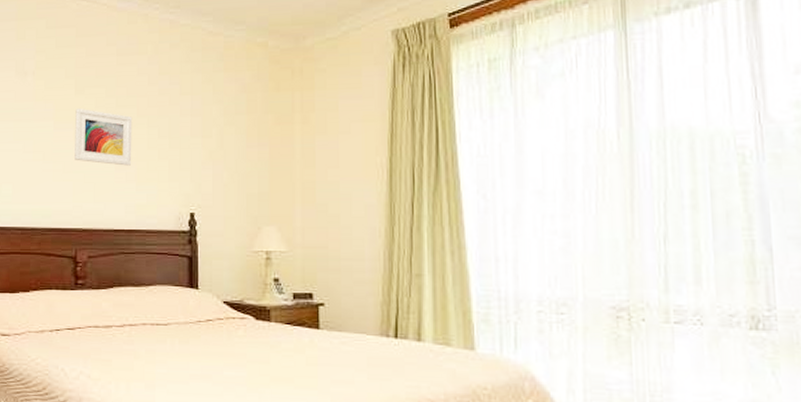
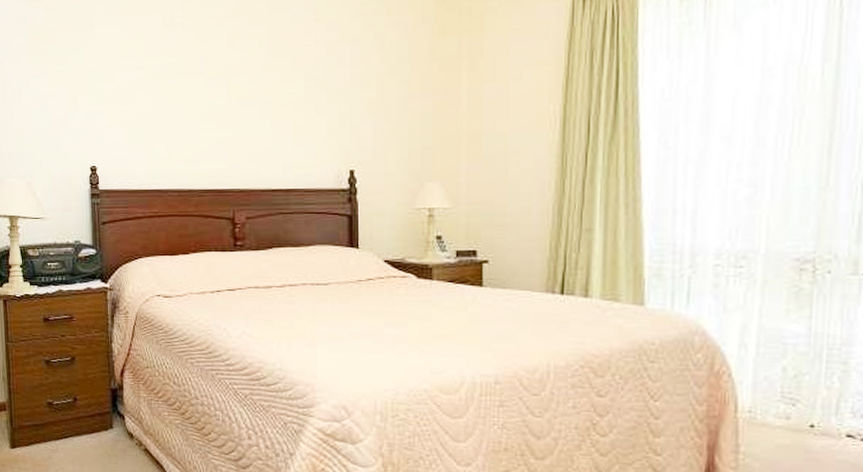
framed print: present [75,108,133,166] -> none [228,61,288,123]

